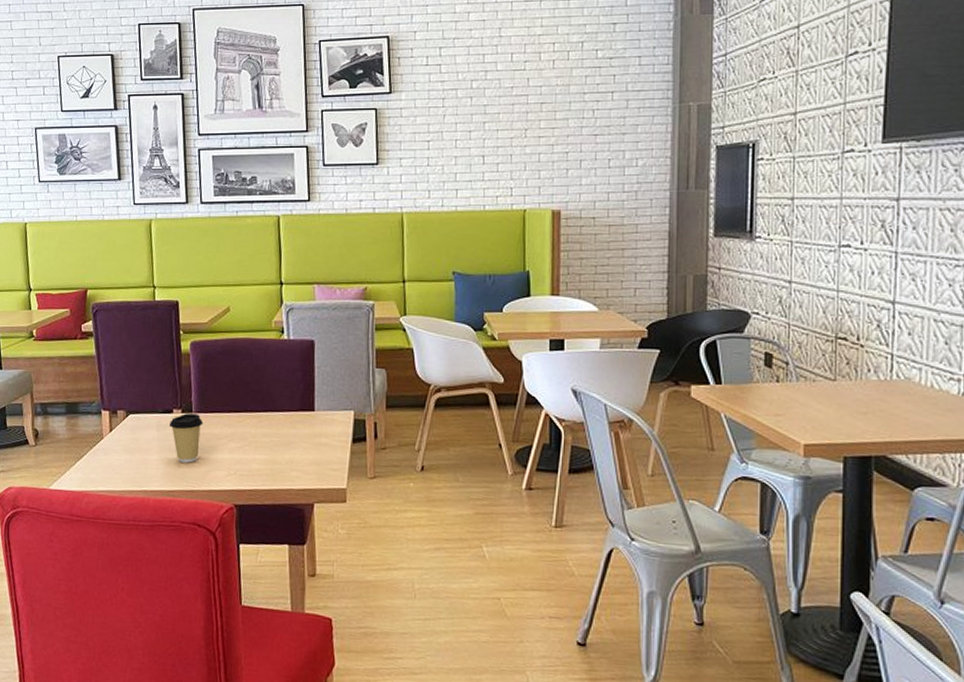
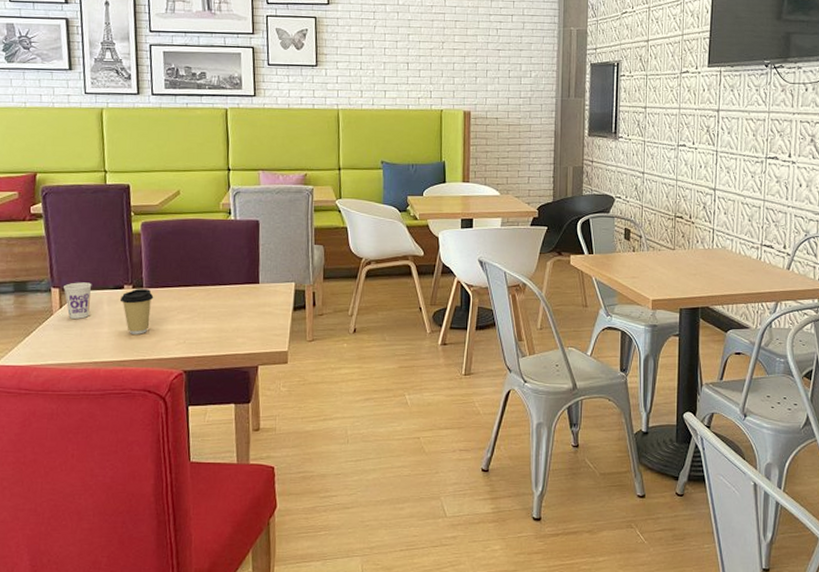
cup: none [112,405,141,444] -> present [63,282,92,319]

